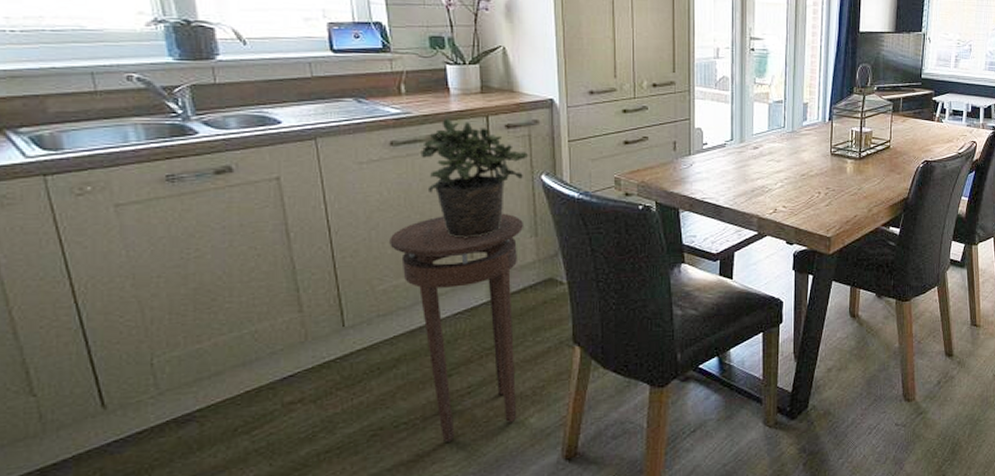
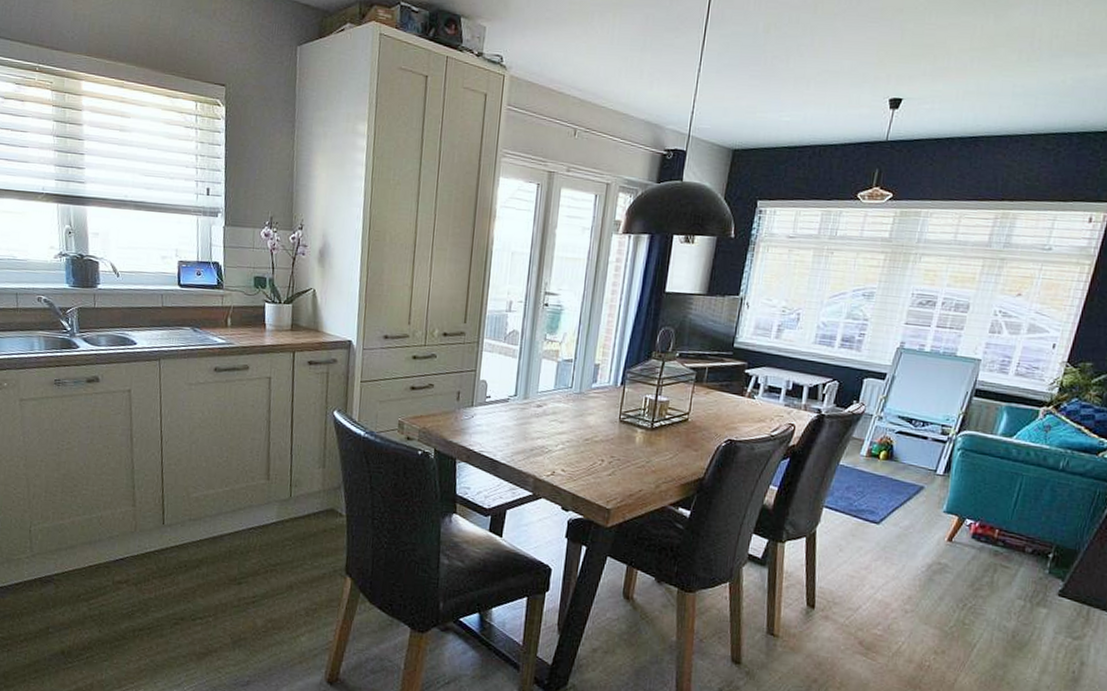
stool: present [390,213,525,442] -> none [205,438,315,643]
potted plant: present [421,117,529,238] -> none [237,350,325,462]

